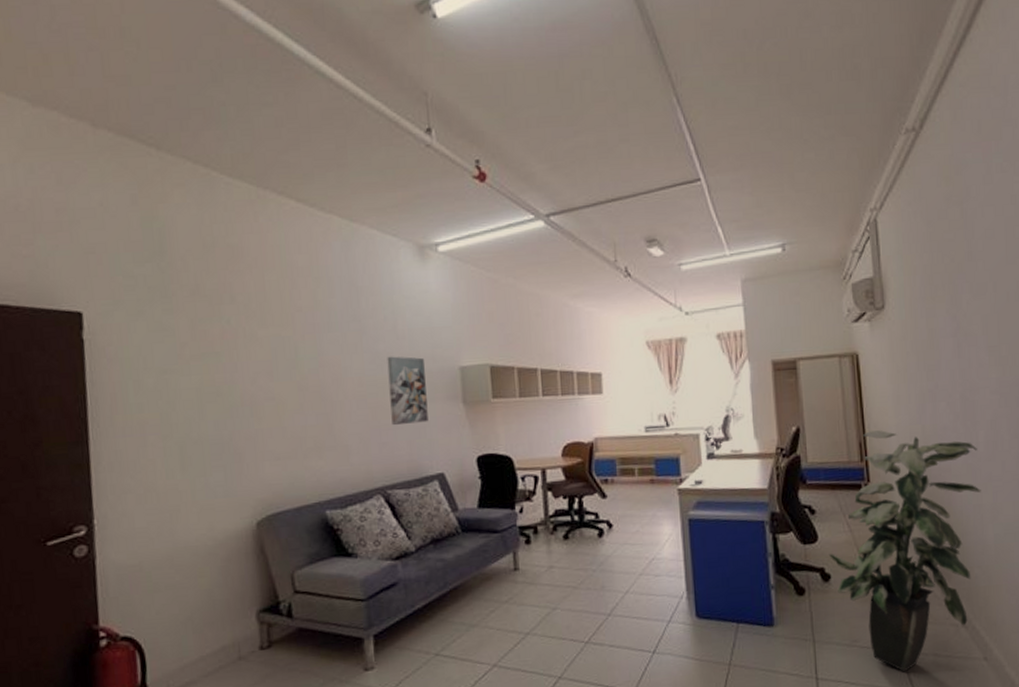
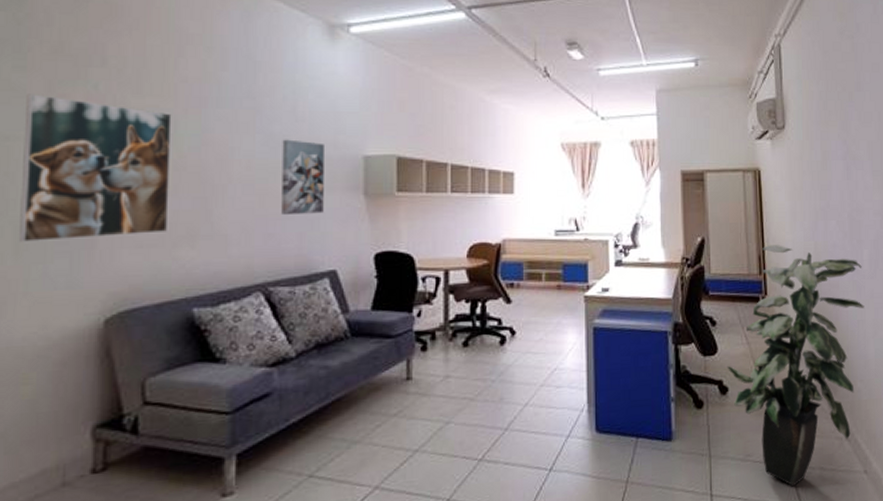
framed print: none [176,332,299,459] -> present [20,94,172,242]

